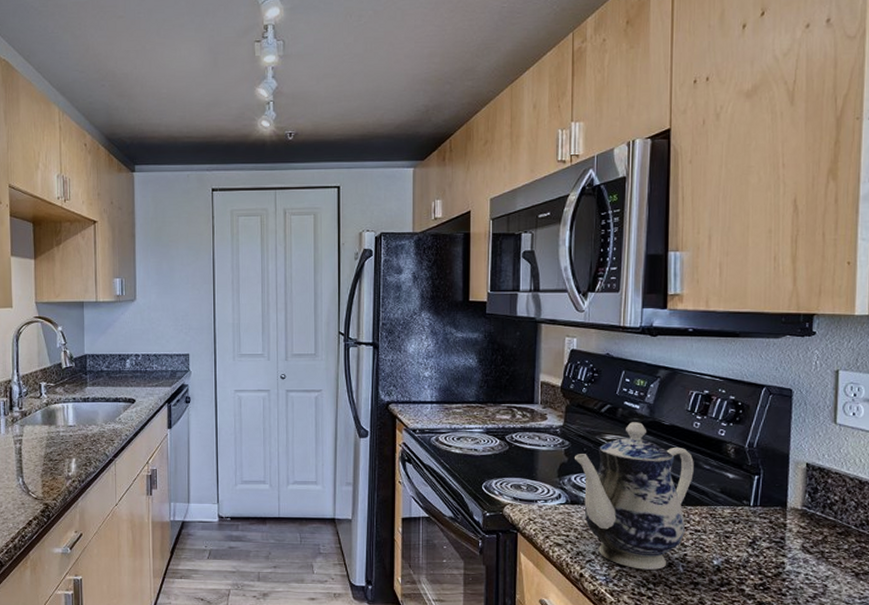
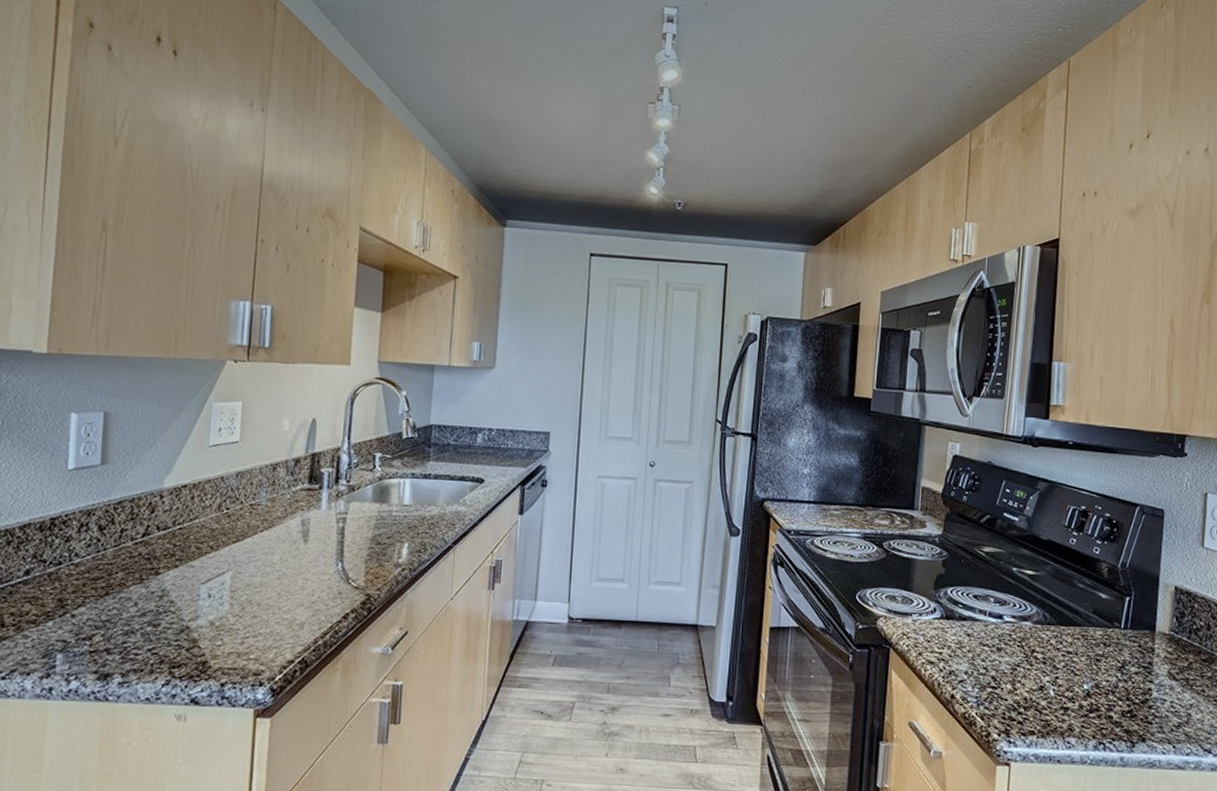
teapot: present [575,422,694,570] -> none [952,535,1069,693]

